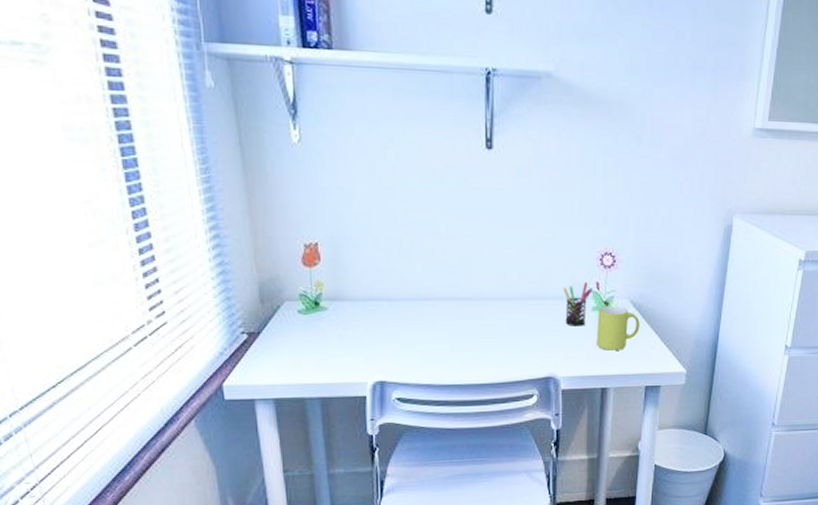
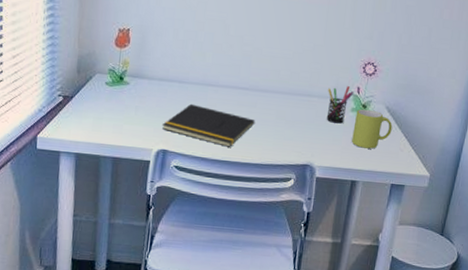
notepad: none [374,323,484,369] -> present [161,103,255,147]

